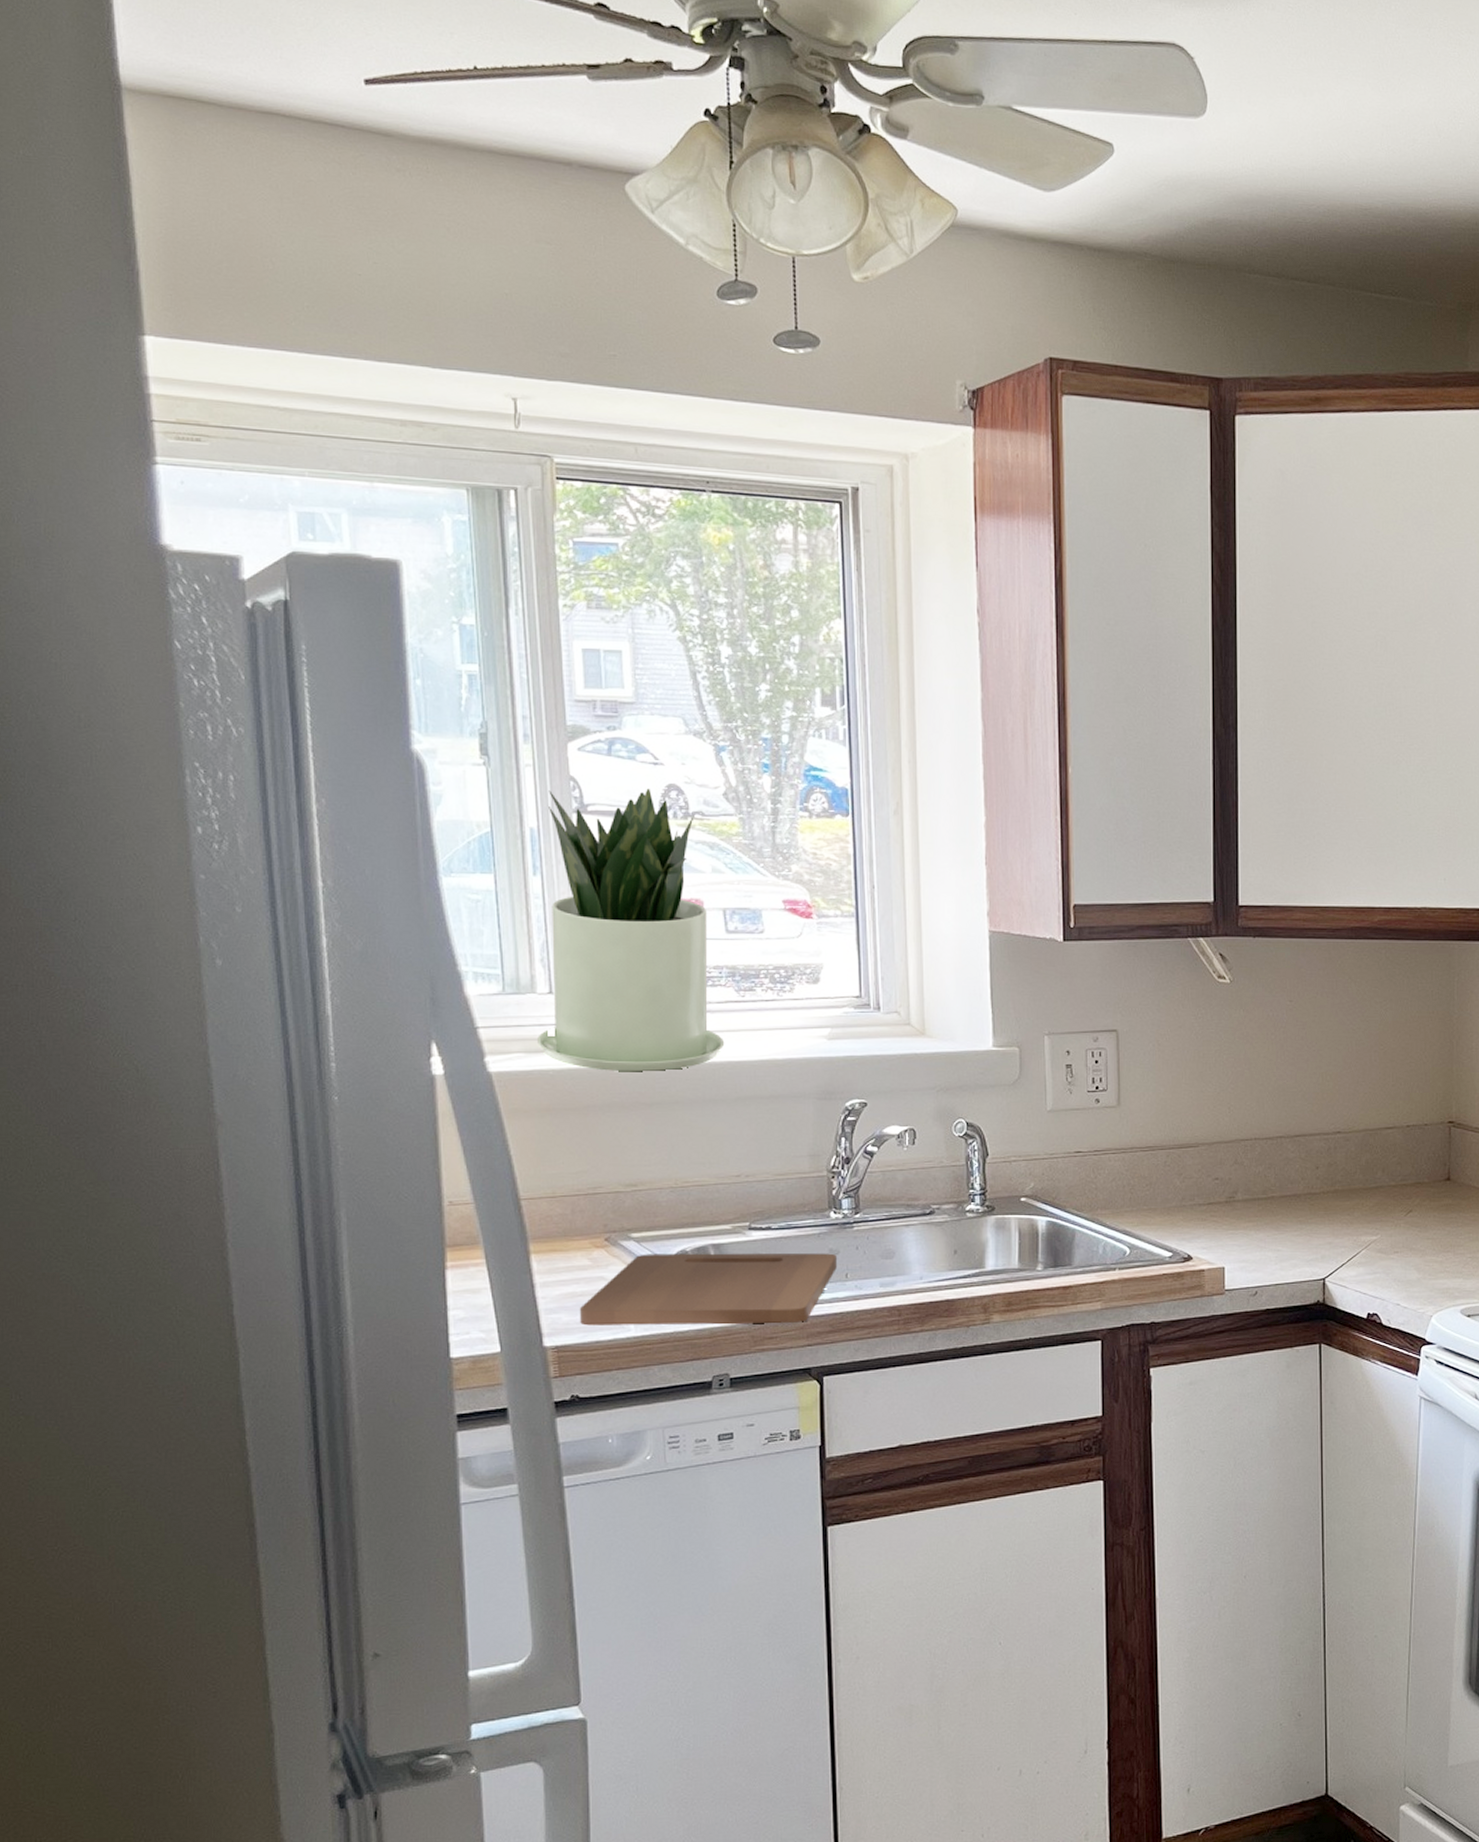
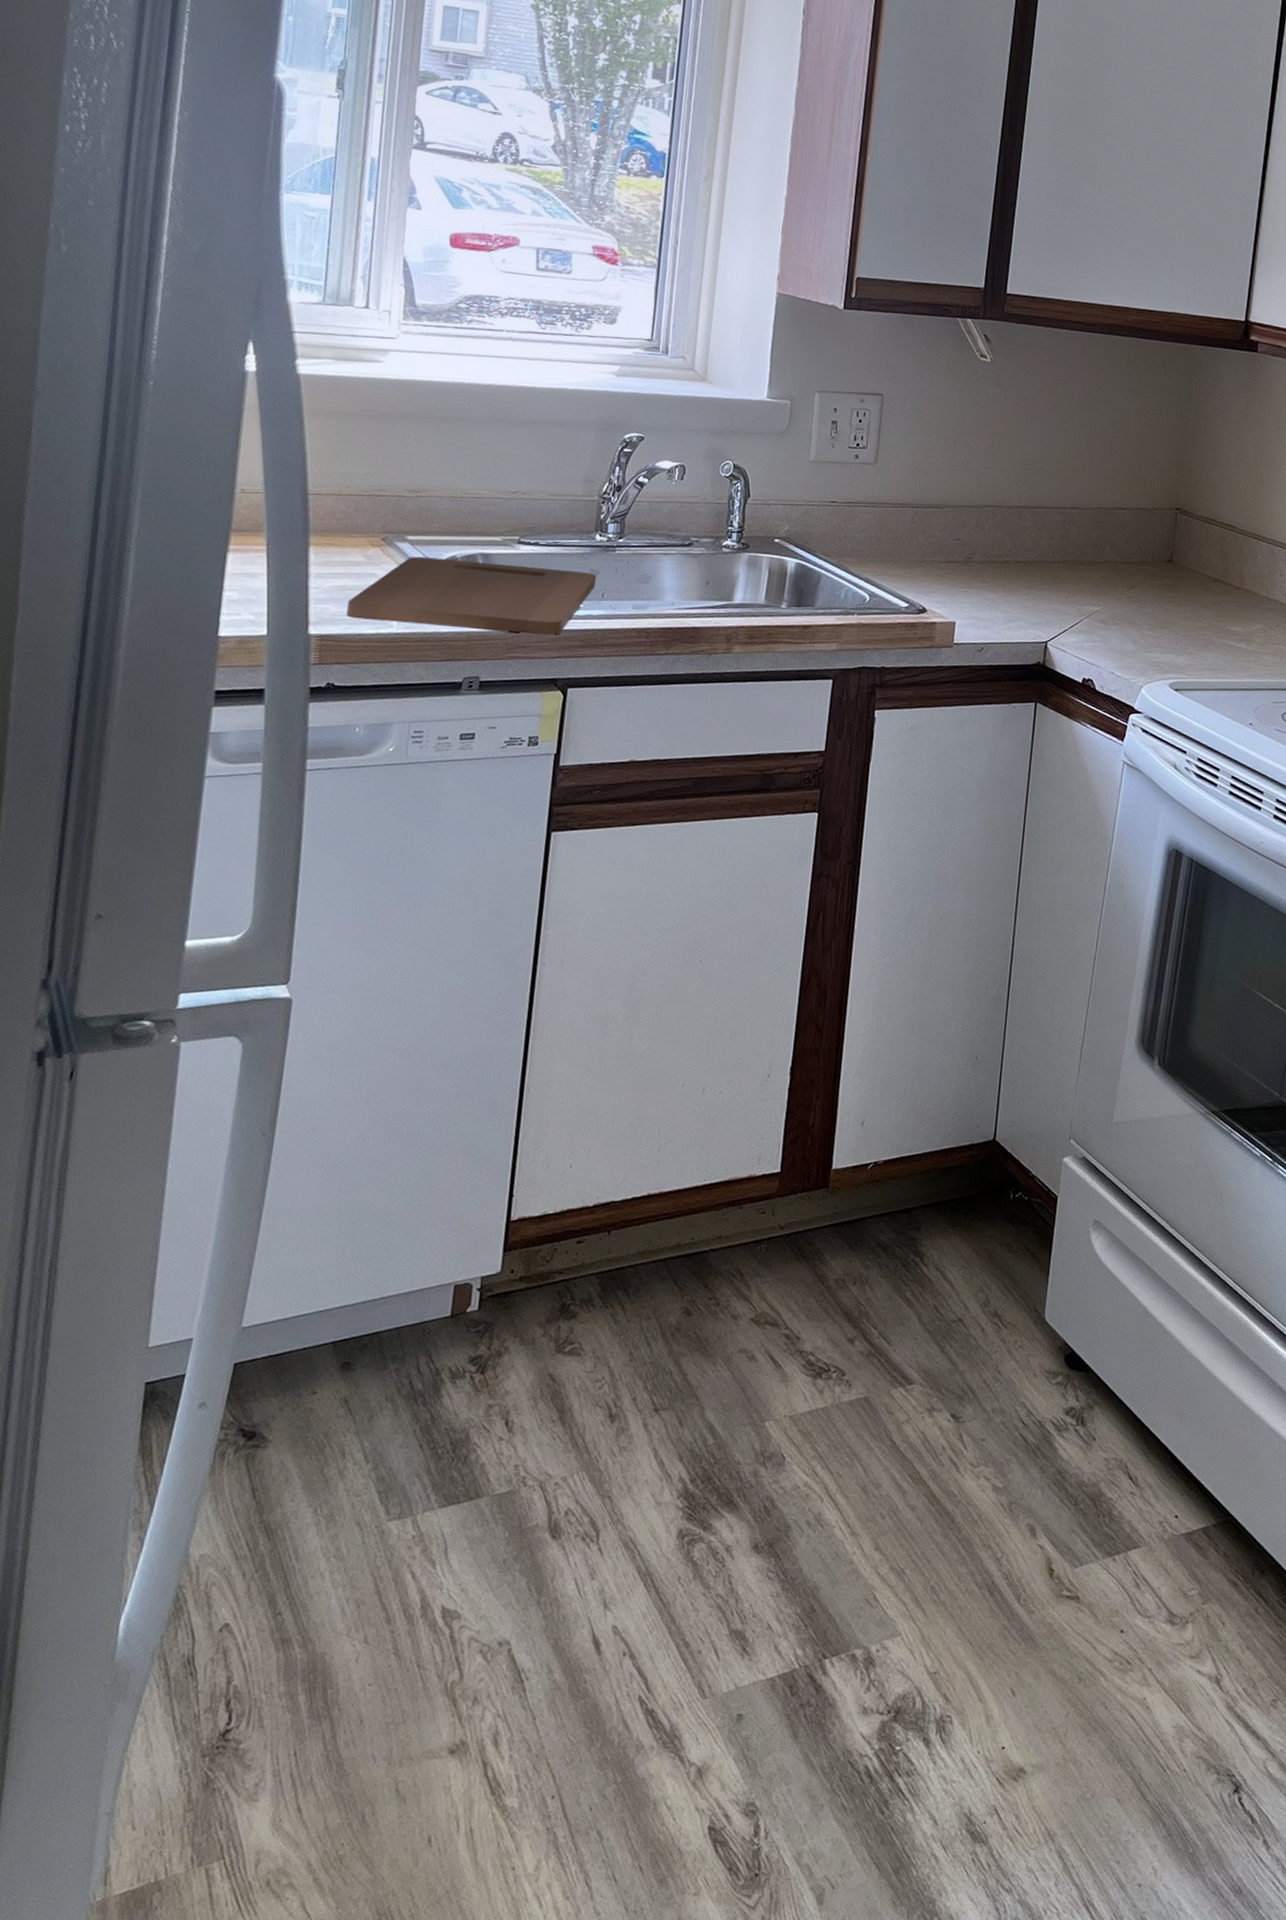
planter: present [536,789,725,1072] -> none [346,126,522,389]

